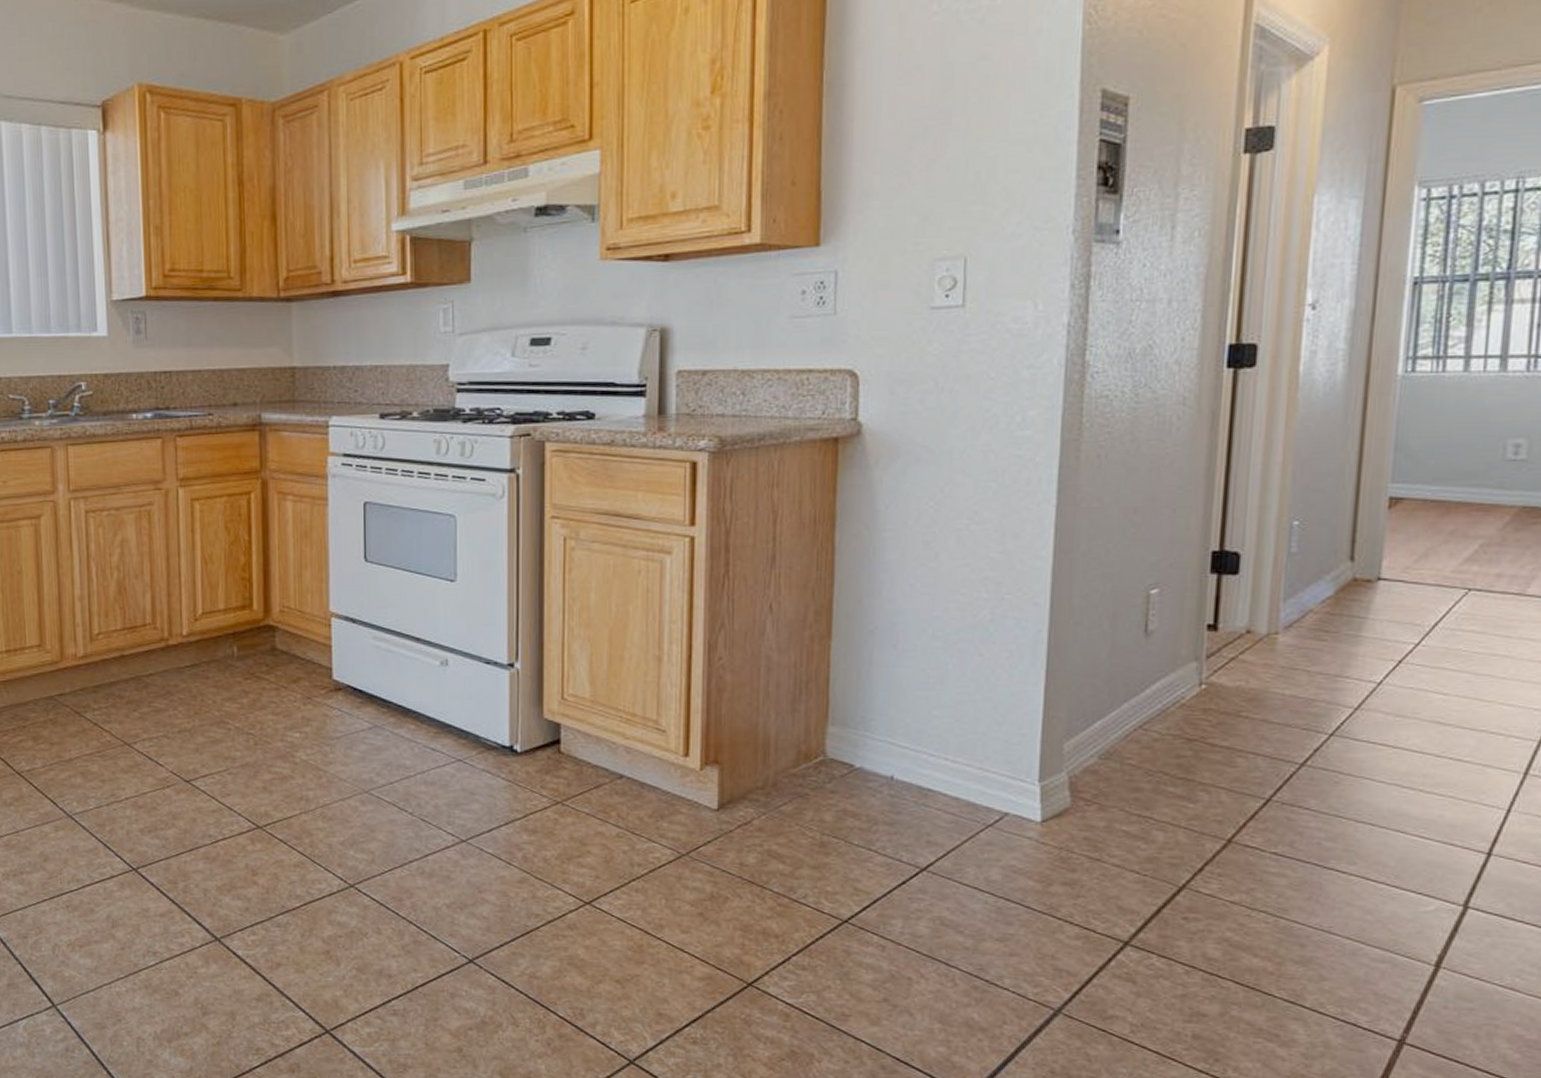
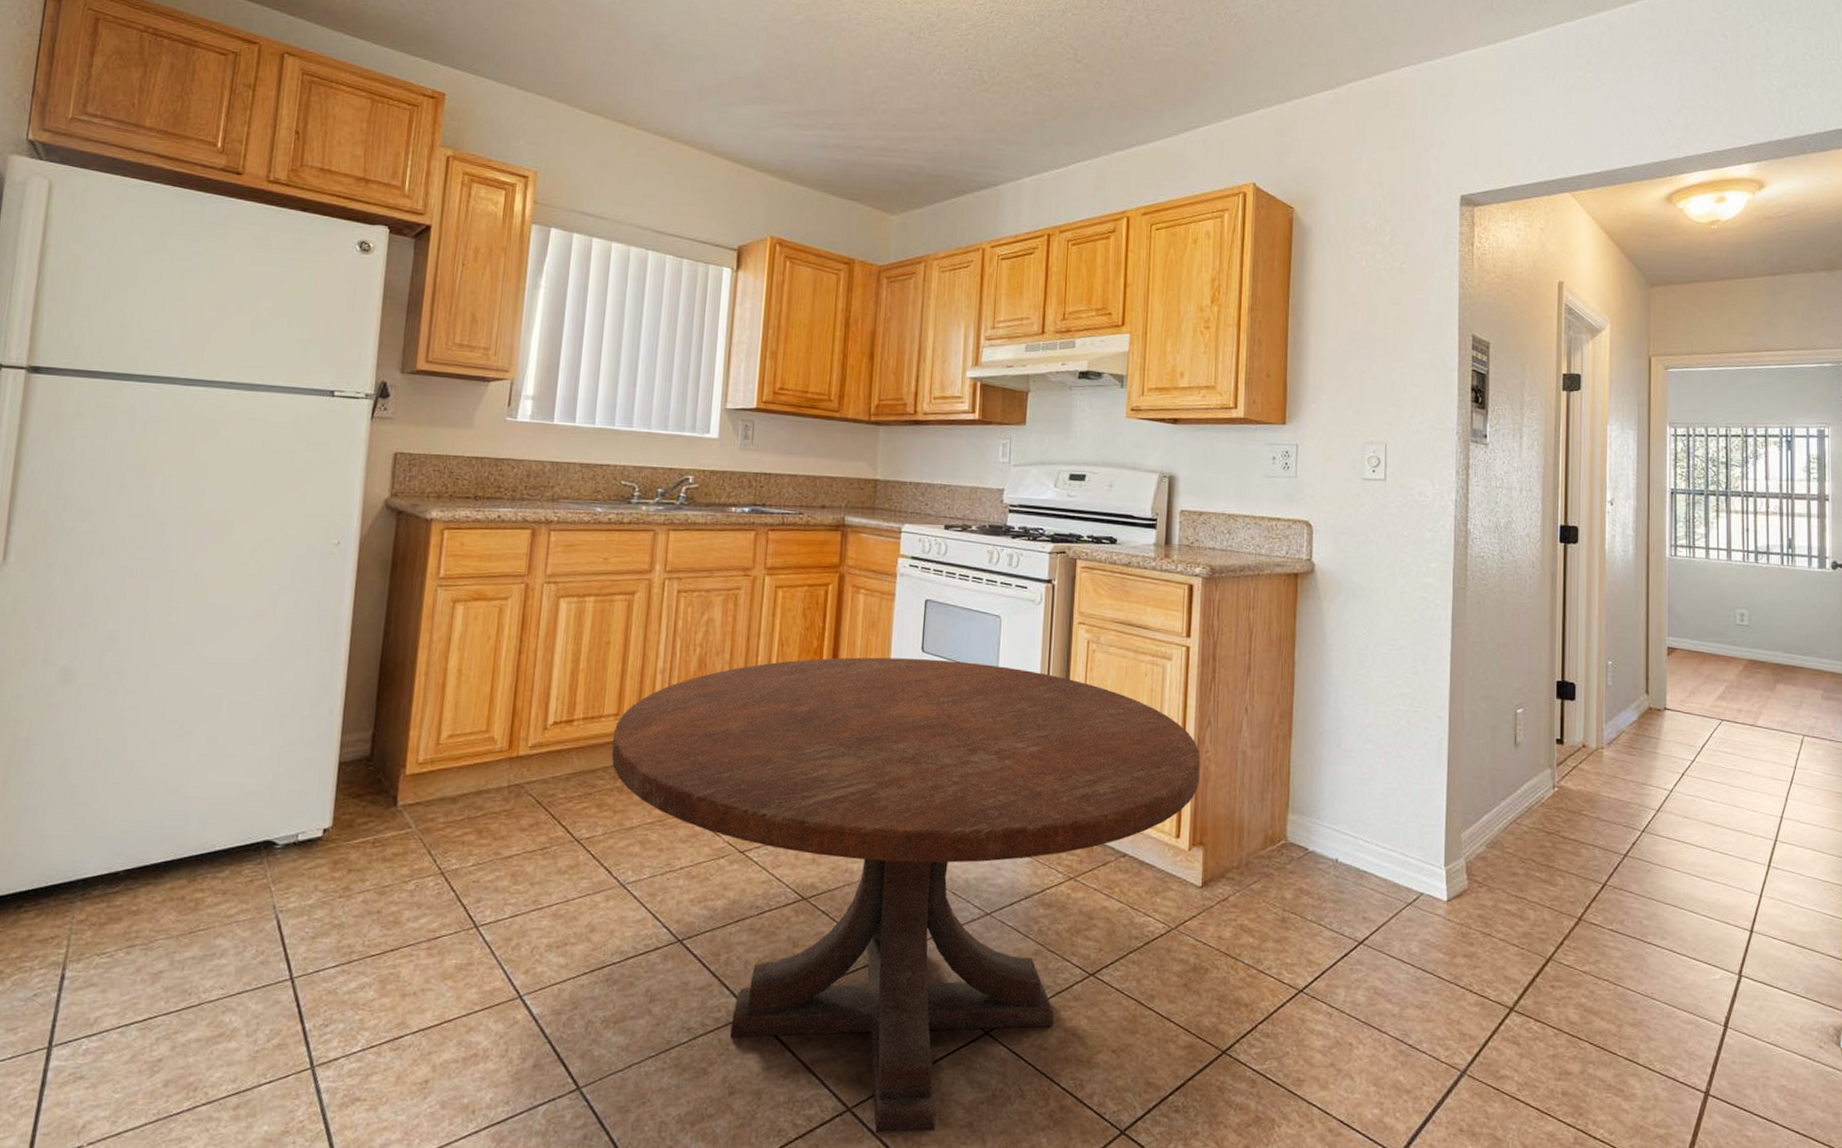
round table: none [38,569,712,1055] -> present [611,657,1200,1133]

